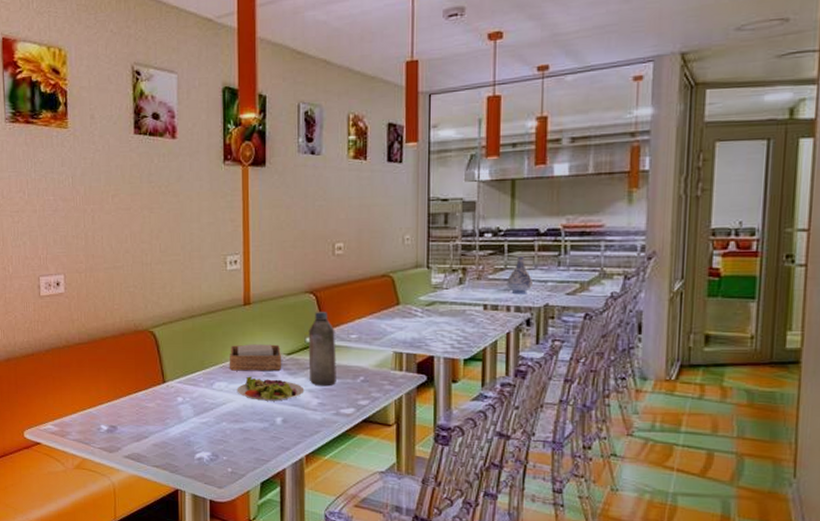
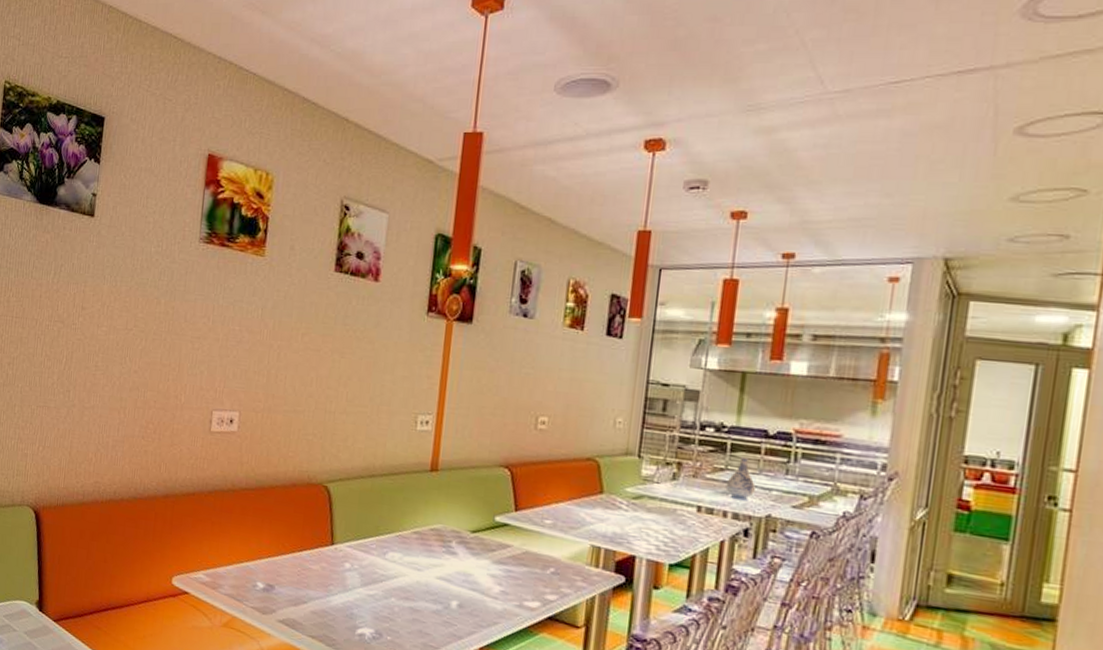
napkin holder: present [230,344,282,371] -> none [407,513,466,549]
salad plate: present [236,376,304,401] -> none [411,550,487,583]
water bottle: present [308,312,336,386] -> none [493,489,528,573]

